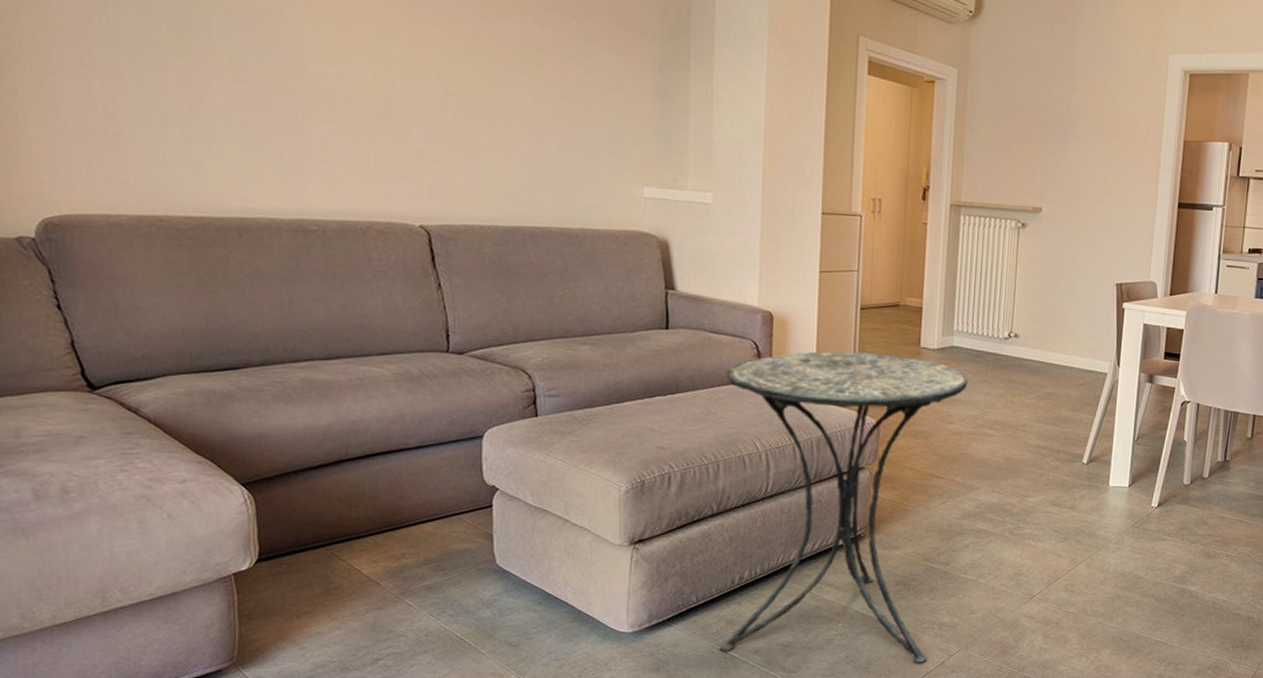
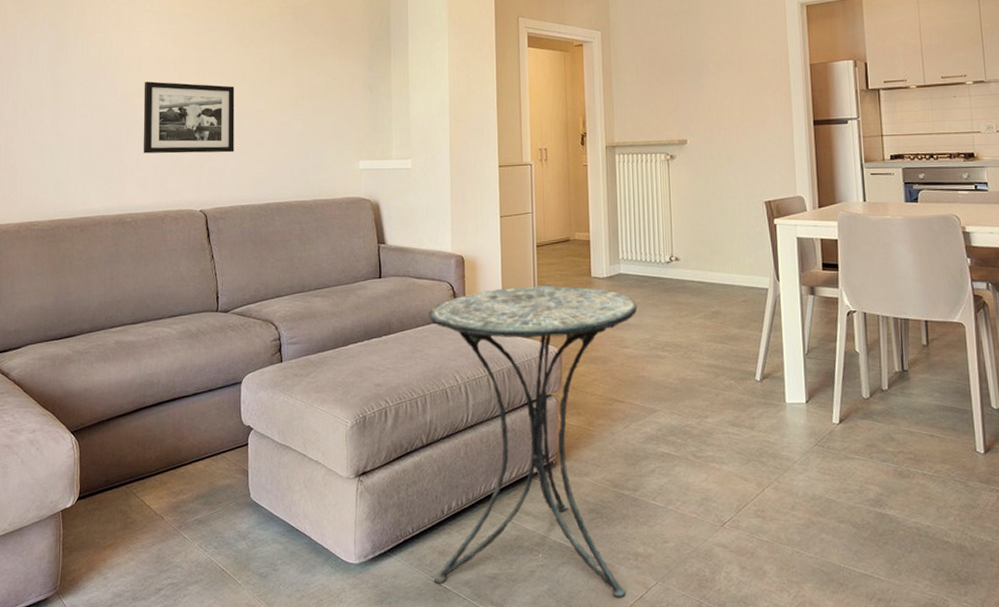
picture frame: none [327,44,469,157] -> present [143,81,235,154]

